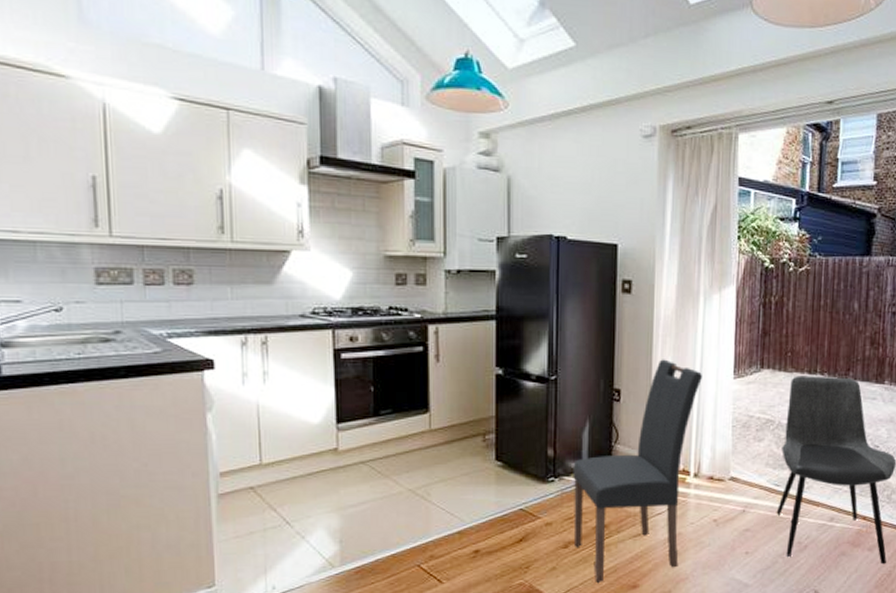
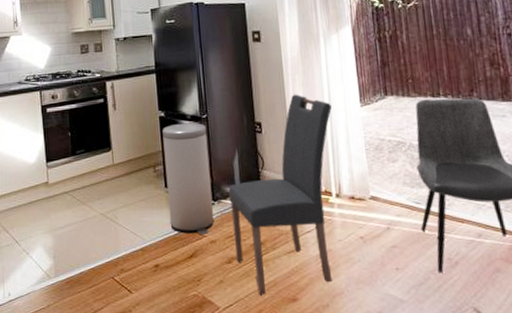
pedal bin: none [498,384,554,517] -> present [162,122,215,235]

